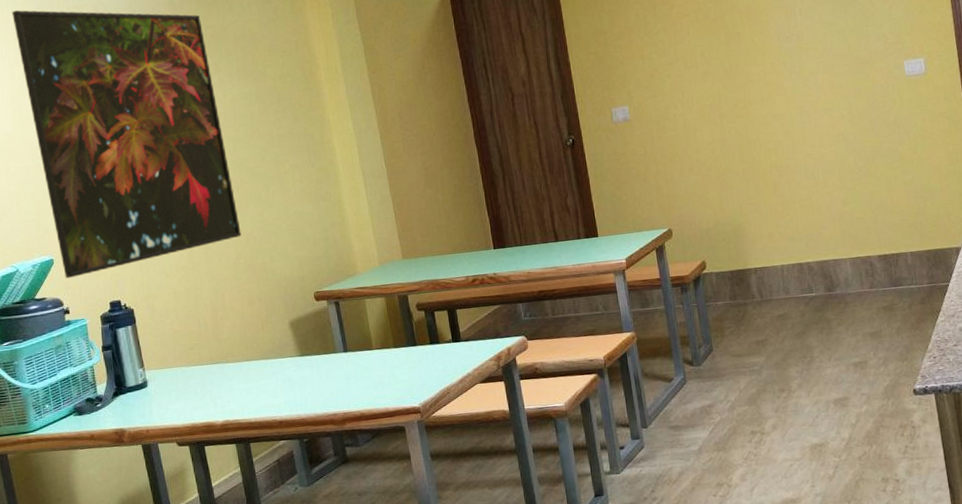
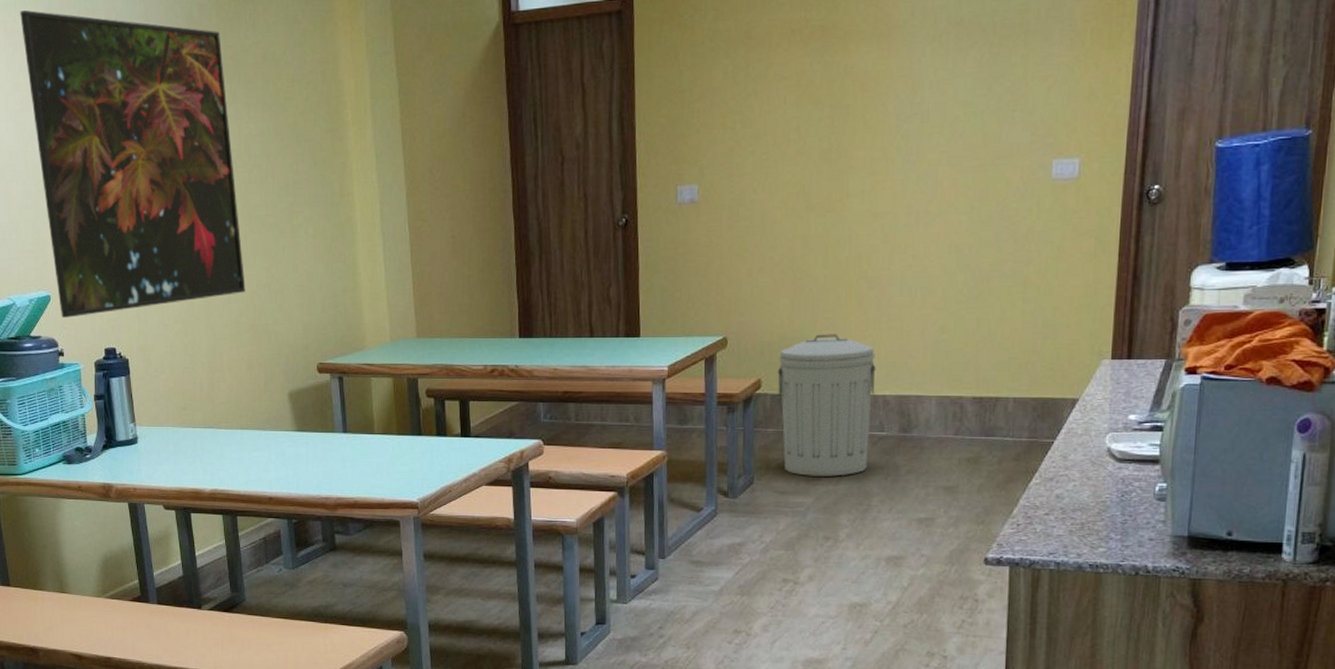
trash can: none [717,216,804,339] -> present [777,334,876,476]

